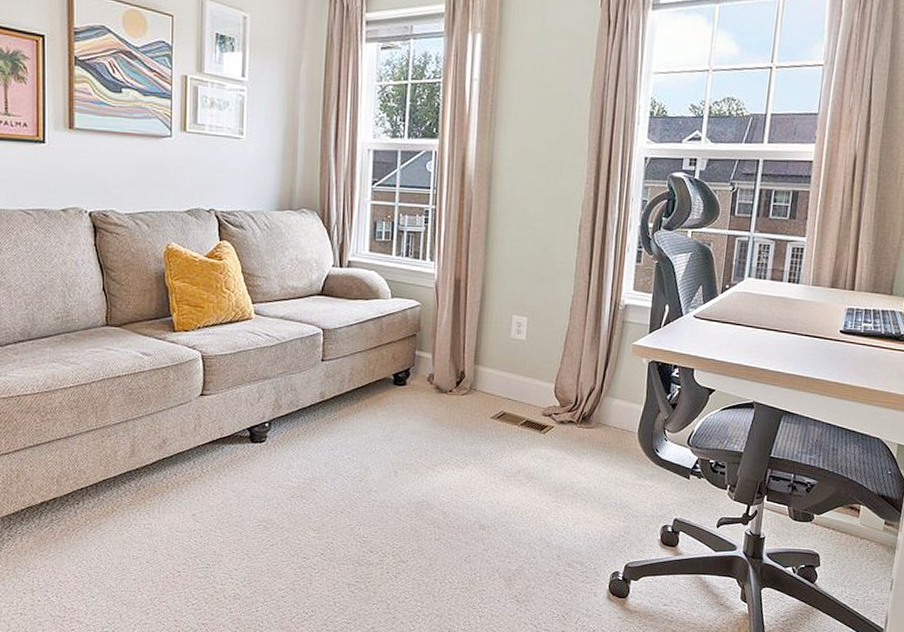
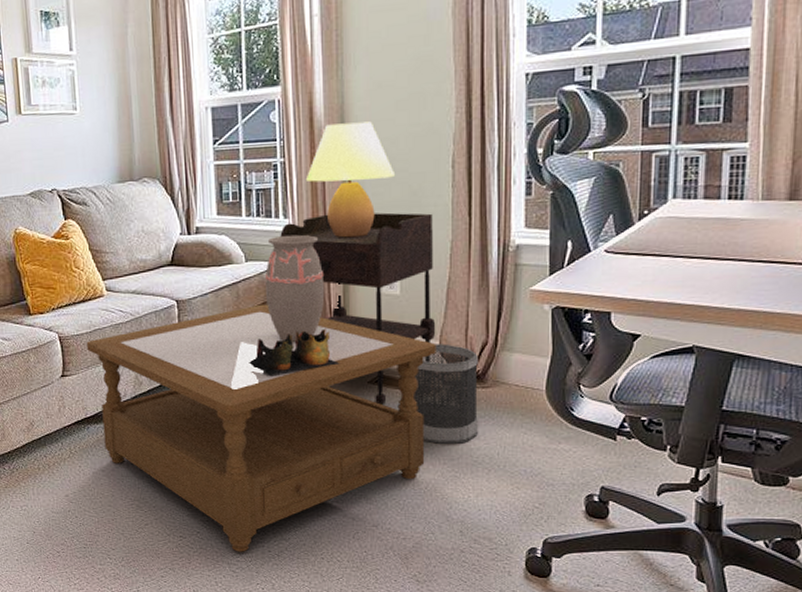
coffee table: none [229,339,552,573] -> present [86,304,436,552]
decorative bowl: none [384,366,467,406] -> present [247,328,339,375]
decorative vase: none [406,276,461,378] -> present [264,234,325,343]
side table: none [425,261,559,438] -> present [280,212,436,403]
table lamp: none [453,180,532,285] -> present [305,121,396,238]
wastebasket: none [529,386,586,477] -> present [414,344,478,444]

